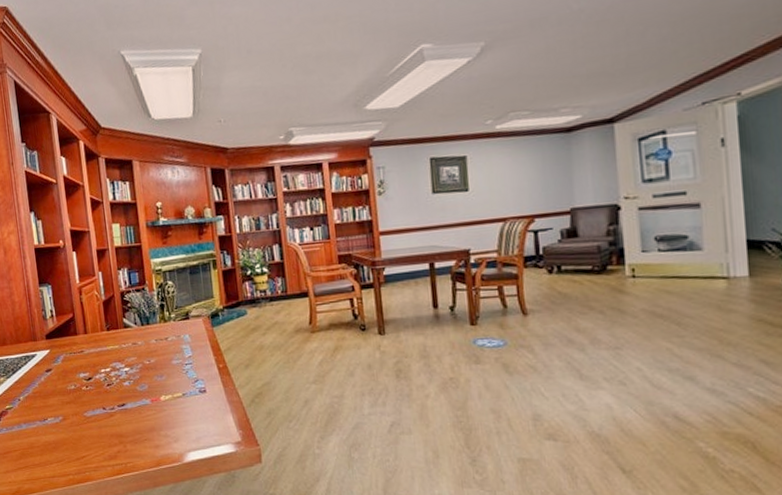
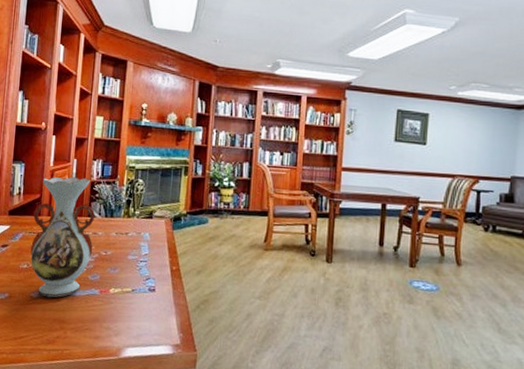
vase: none [70,288,136,415] -> present [30,176,95,298]

